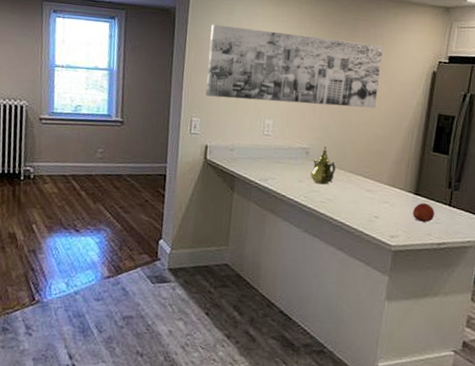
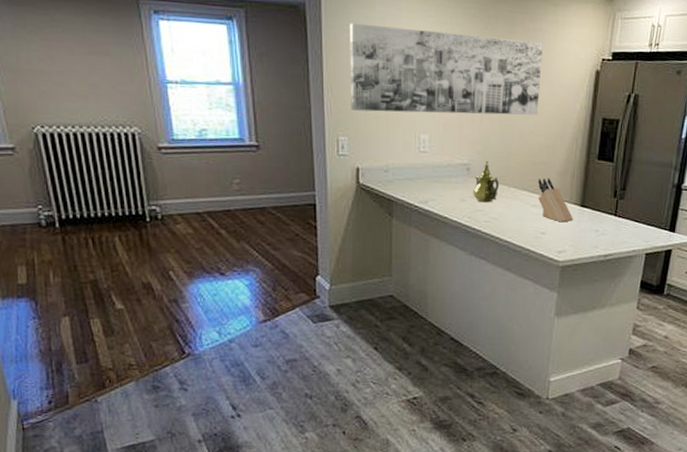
knife block: none [373,165,408,209] -> present [538,178,574,223]
fruit: present [413,203,434,222] -> none [579,215,600,234]

